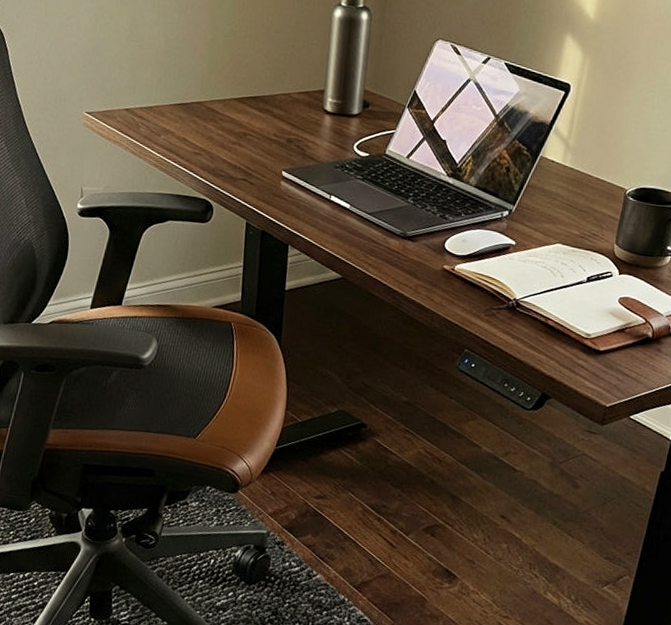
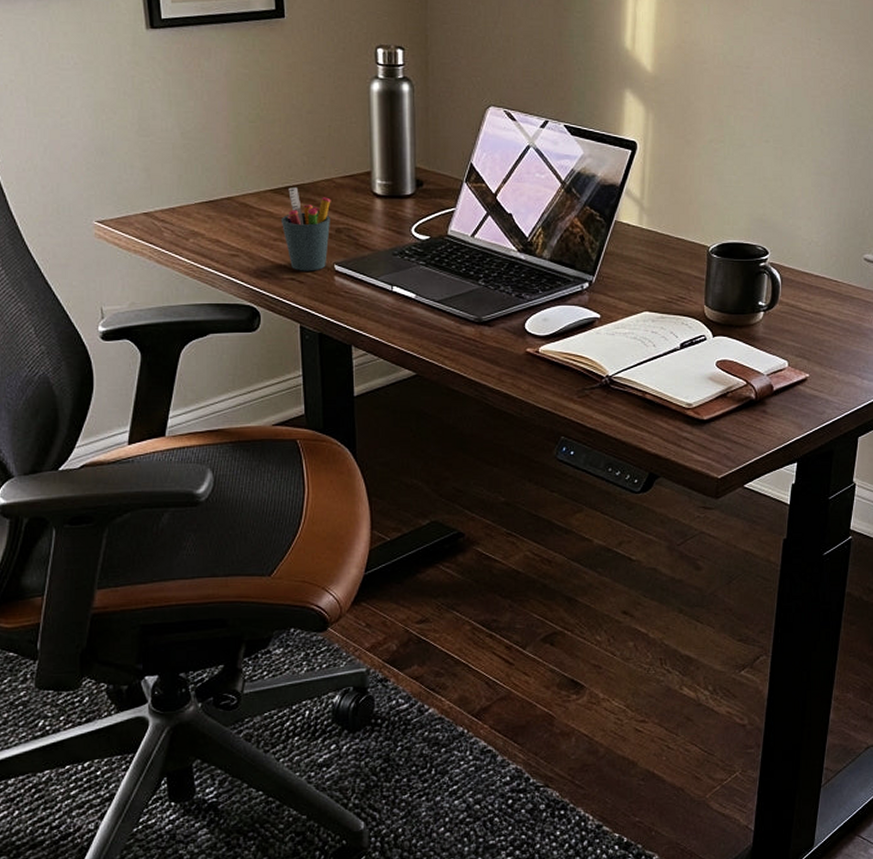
pen holder: none [240,98,287,175] -> present [280,187,331,271]

